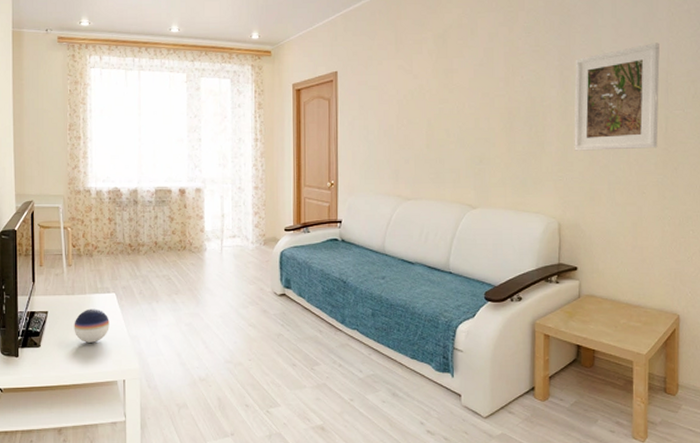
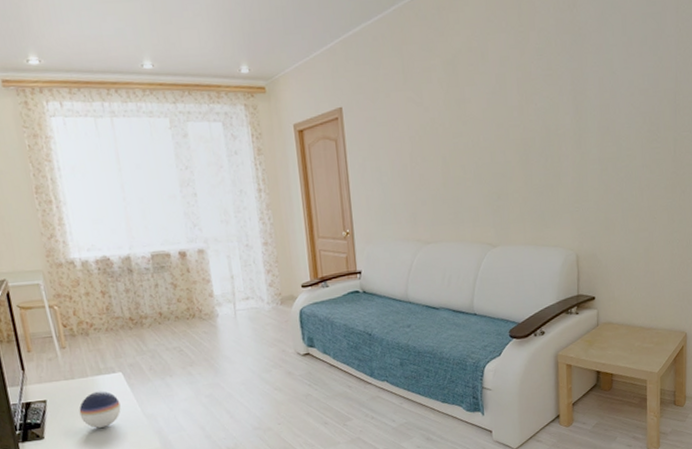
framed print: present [574,42,660,151] -> none [587,61,669,180]

